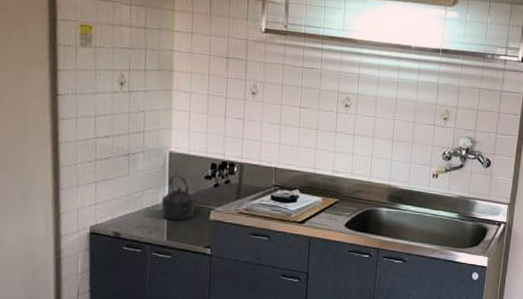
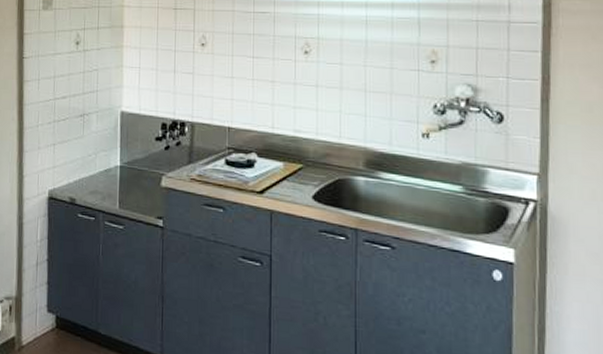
kettle: present [161,175,197,220] -> none [113,136,148,187]

